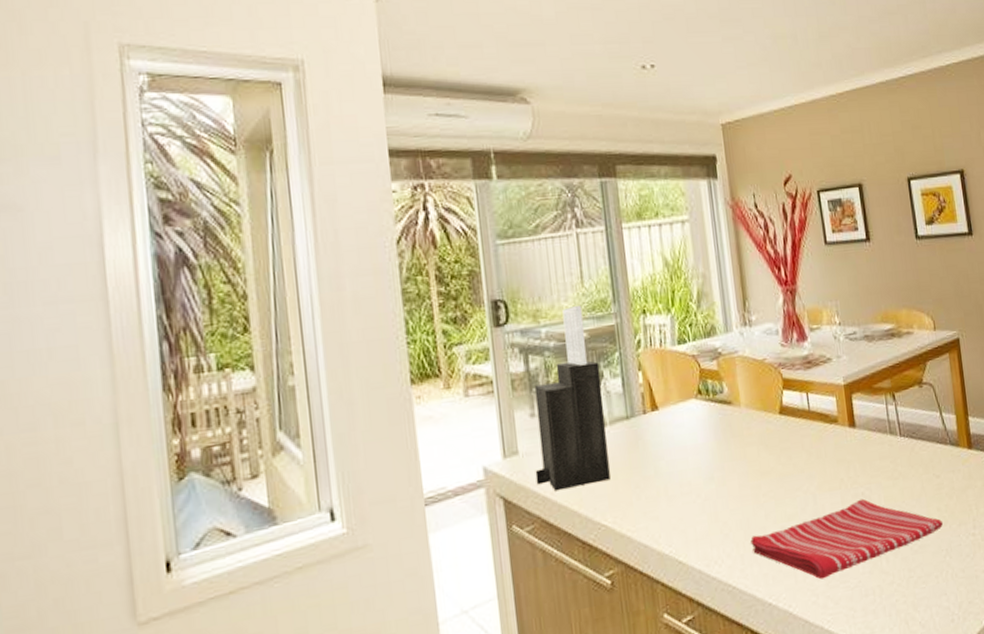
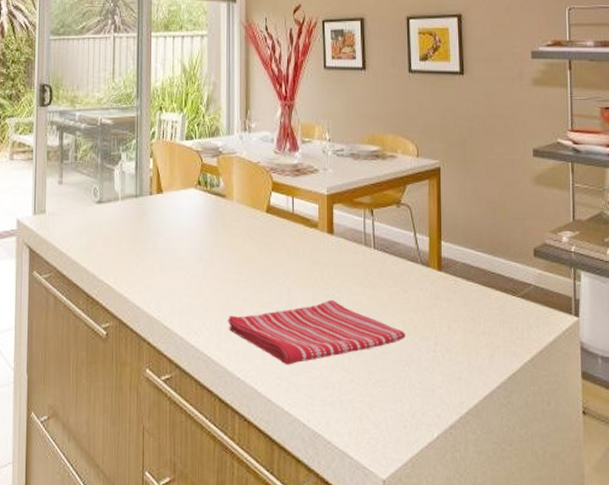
knife block: present [534,306,610,492] -> none [56,97,119,249]

